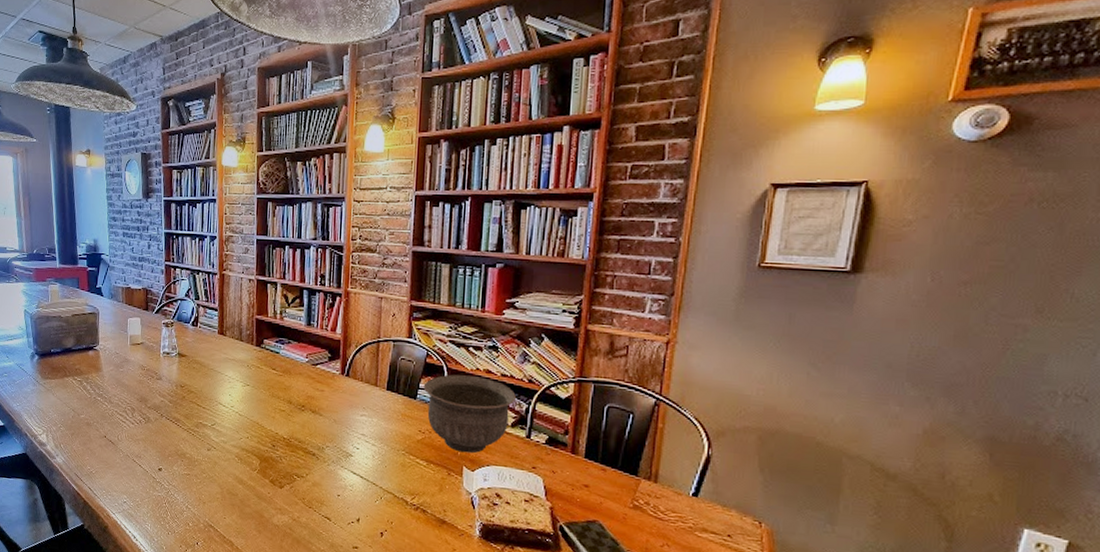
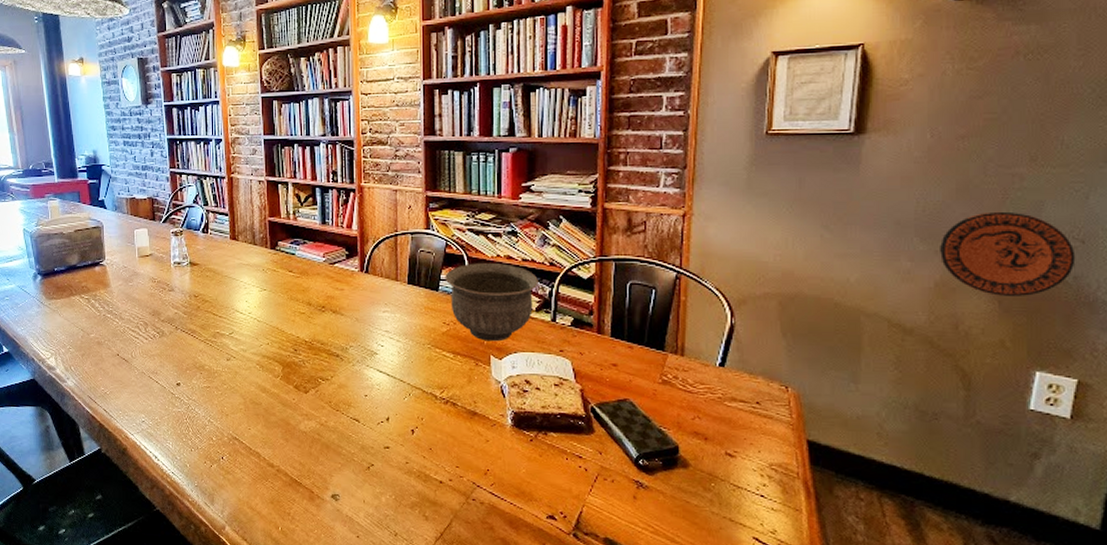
decorative plate: none [931,361,1077,451] -> present [940,211,1076,297]

